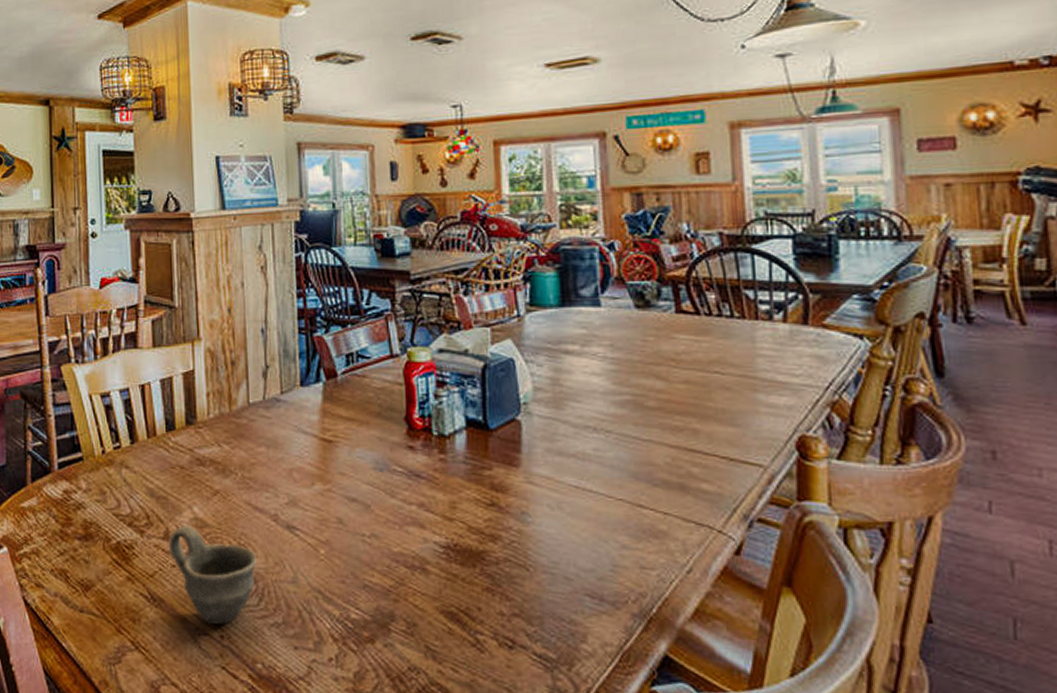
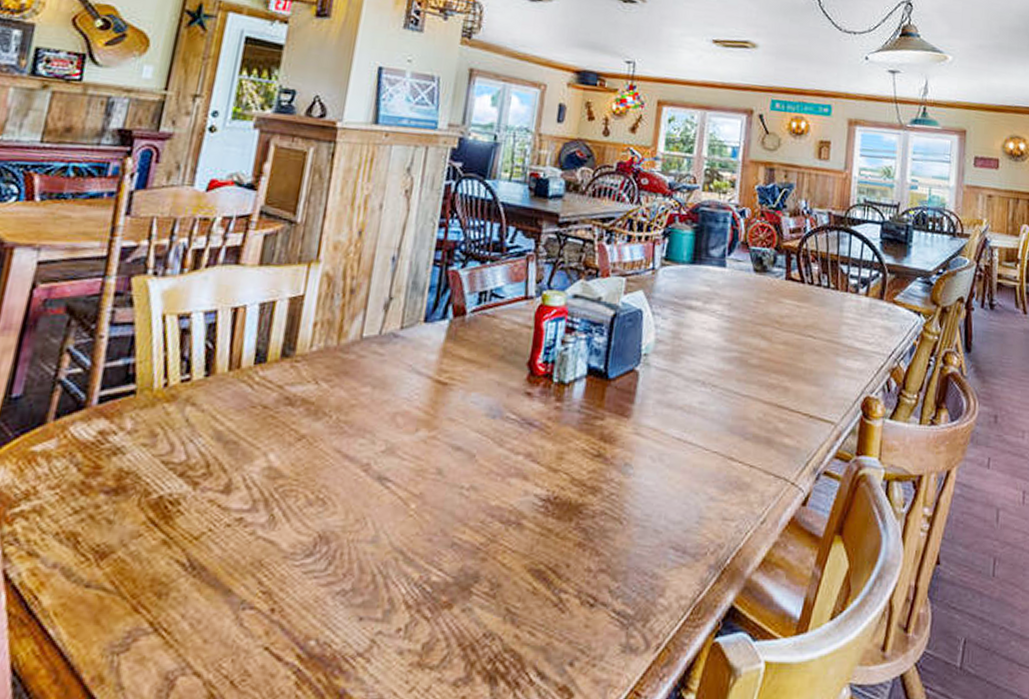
cup: present [168,525,257,625] -> none [226,476,336,595]

